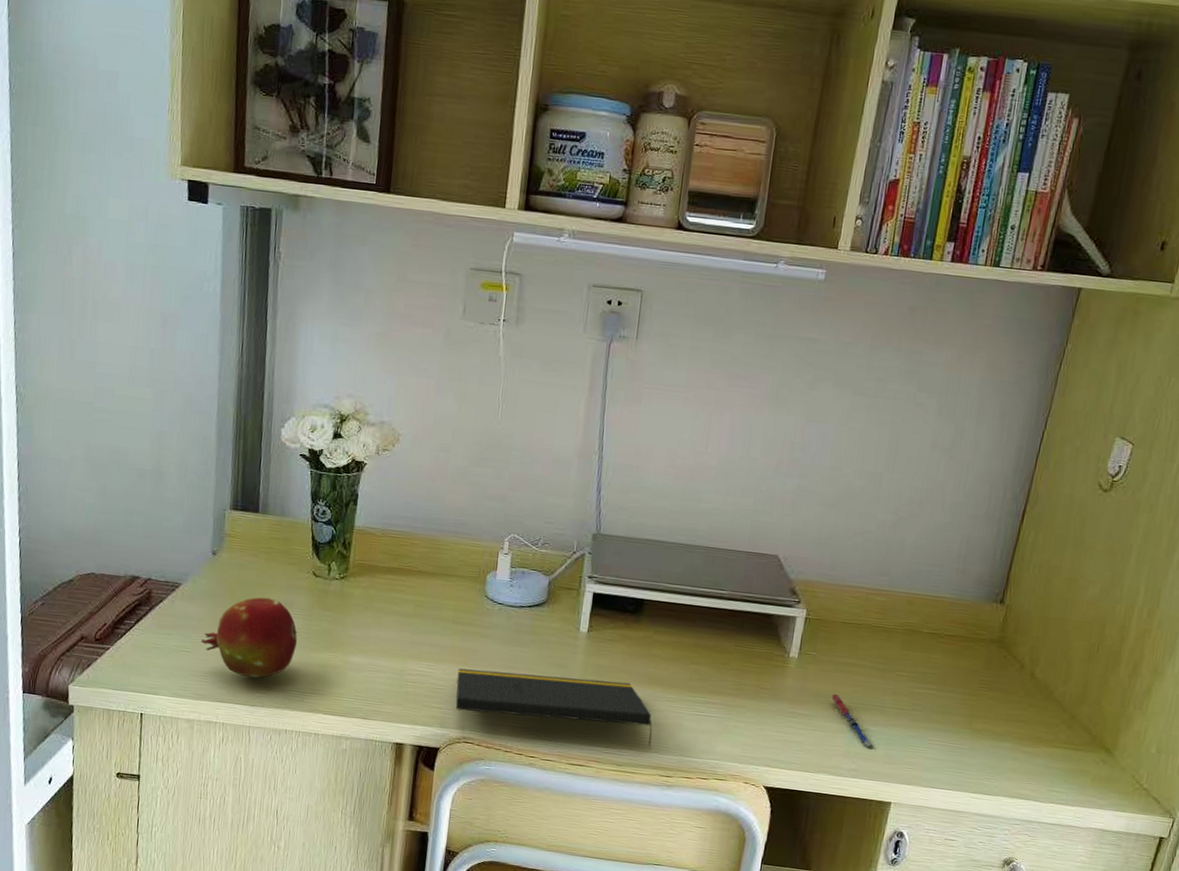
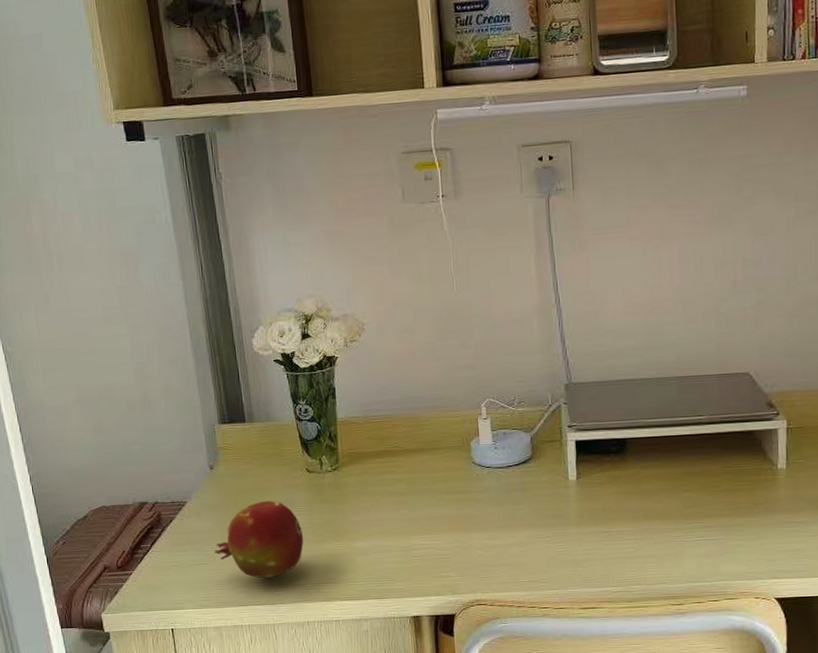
notepad: present [455,668,653,749] -> none [459,521,659,581]

